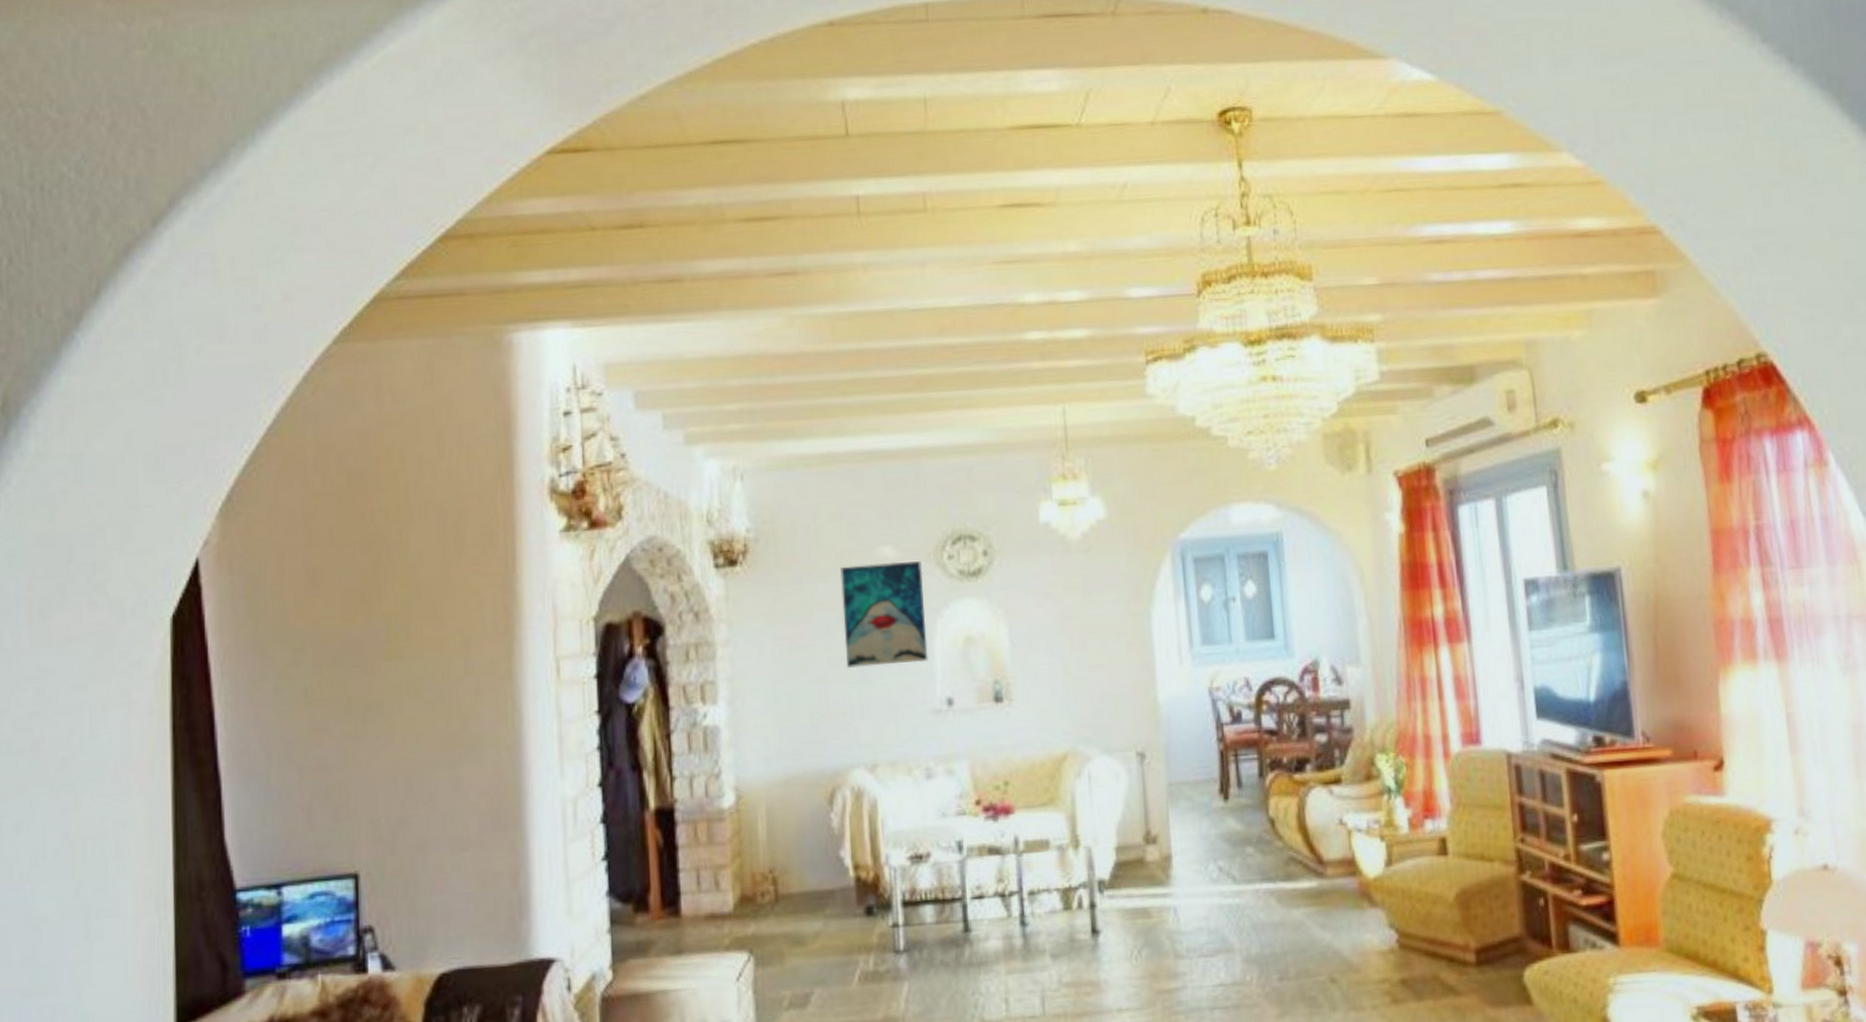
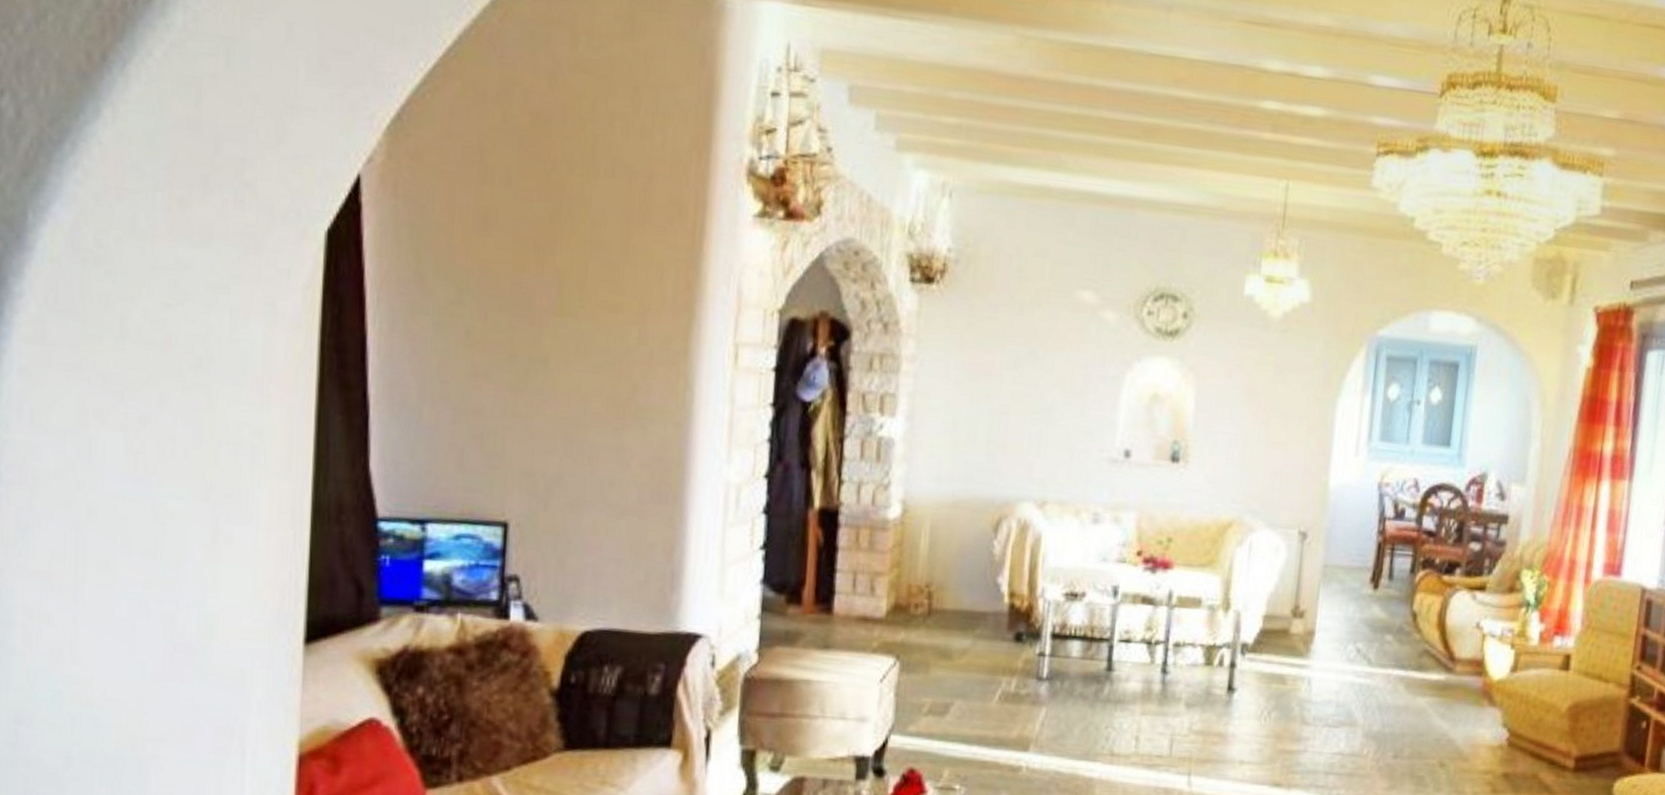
wall art: present [840,561,928,669] -> none [1031,303,1120,411]

